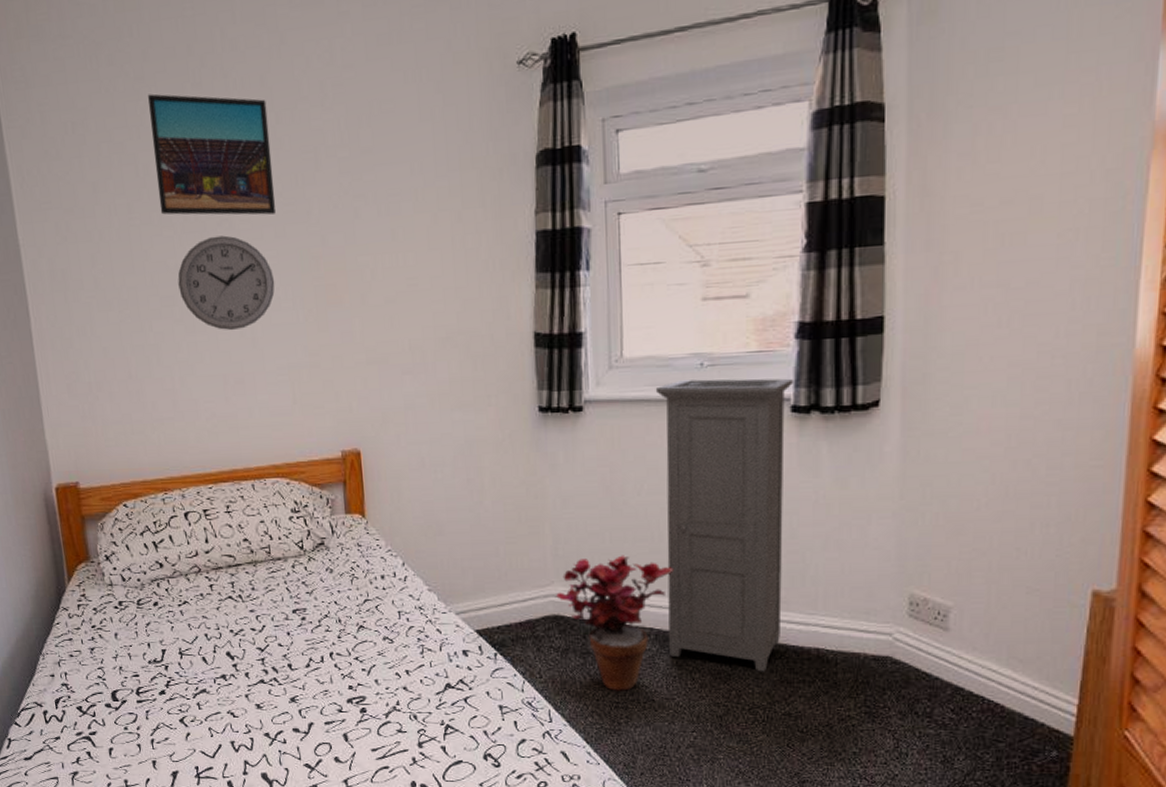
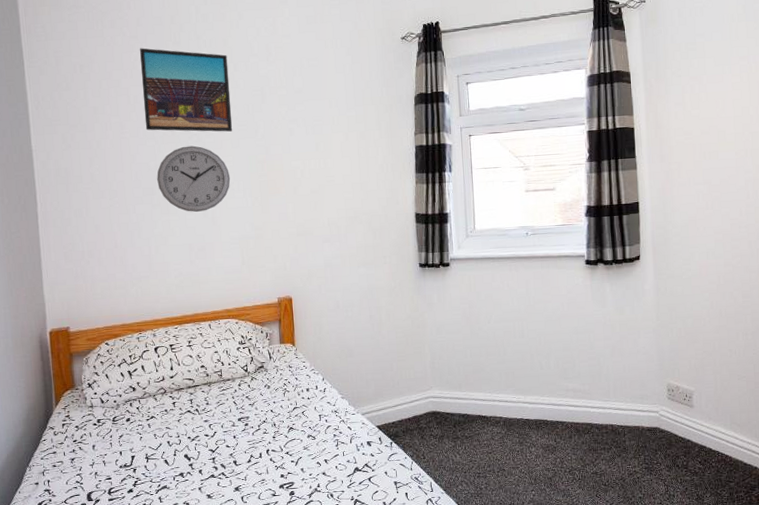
potted plant: present [556,555,674,691] -> none [434,366,514,465]
cabinet: present [655,378,793,672] -> none [497,242,587,444]

